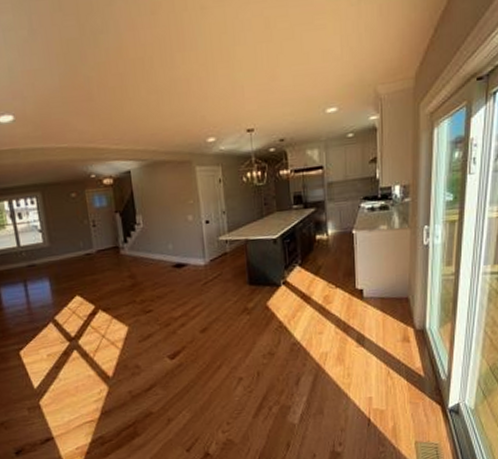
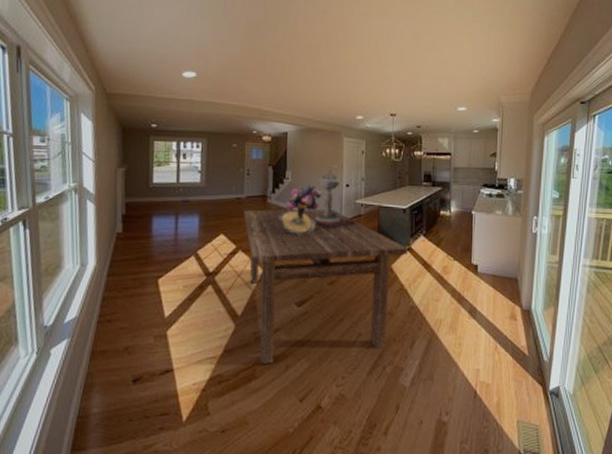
dining table: none [96,251,284,422] -> present [244,209,409,365]
bouquet: none [136,227,181,285] -> present [279,184,322,236]
decorative urn: none [170,201,221,275] -> present [310,164,355,230]

